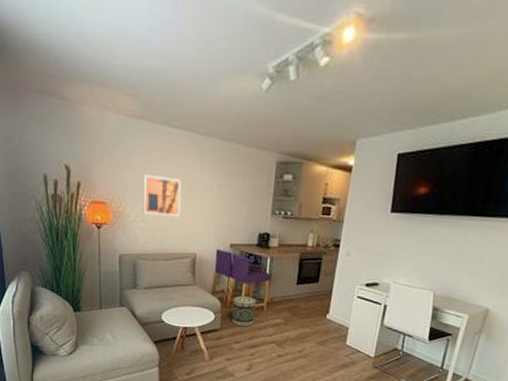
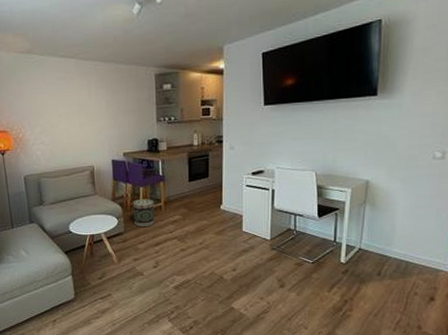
wall art: present [143,174,182,217] -> none [38,101,75,137]

